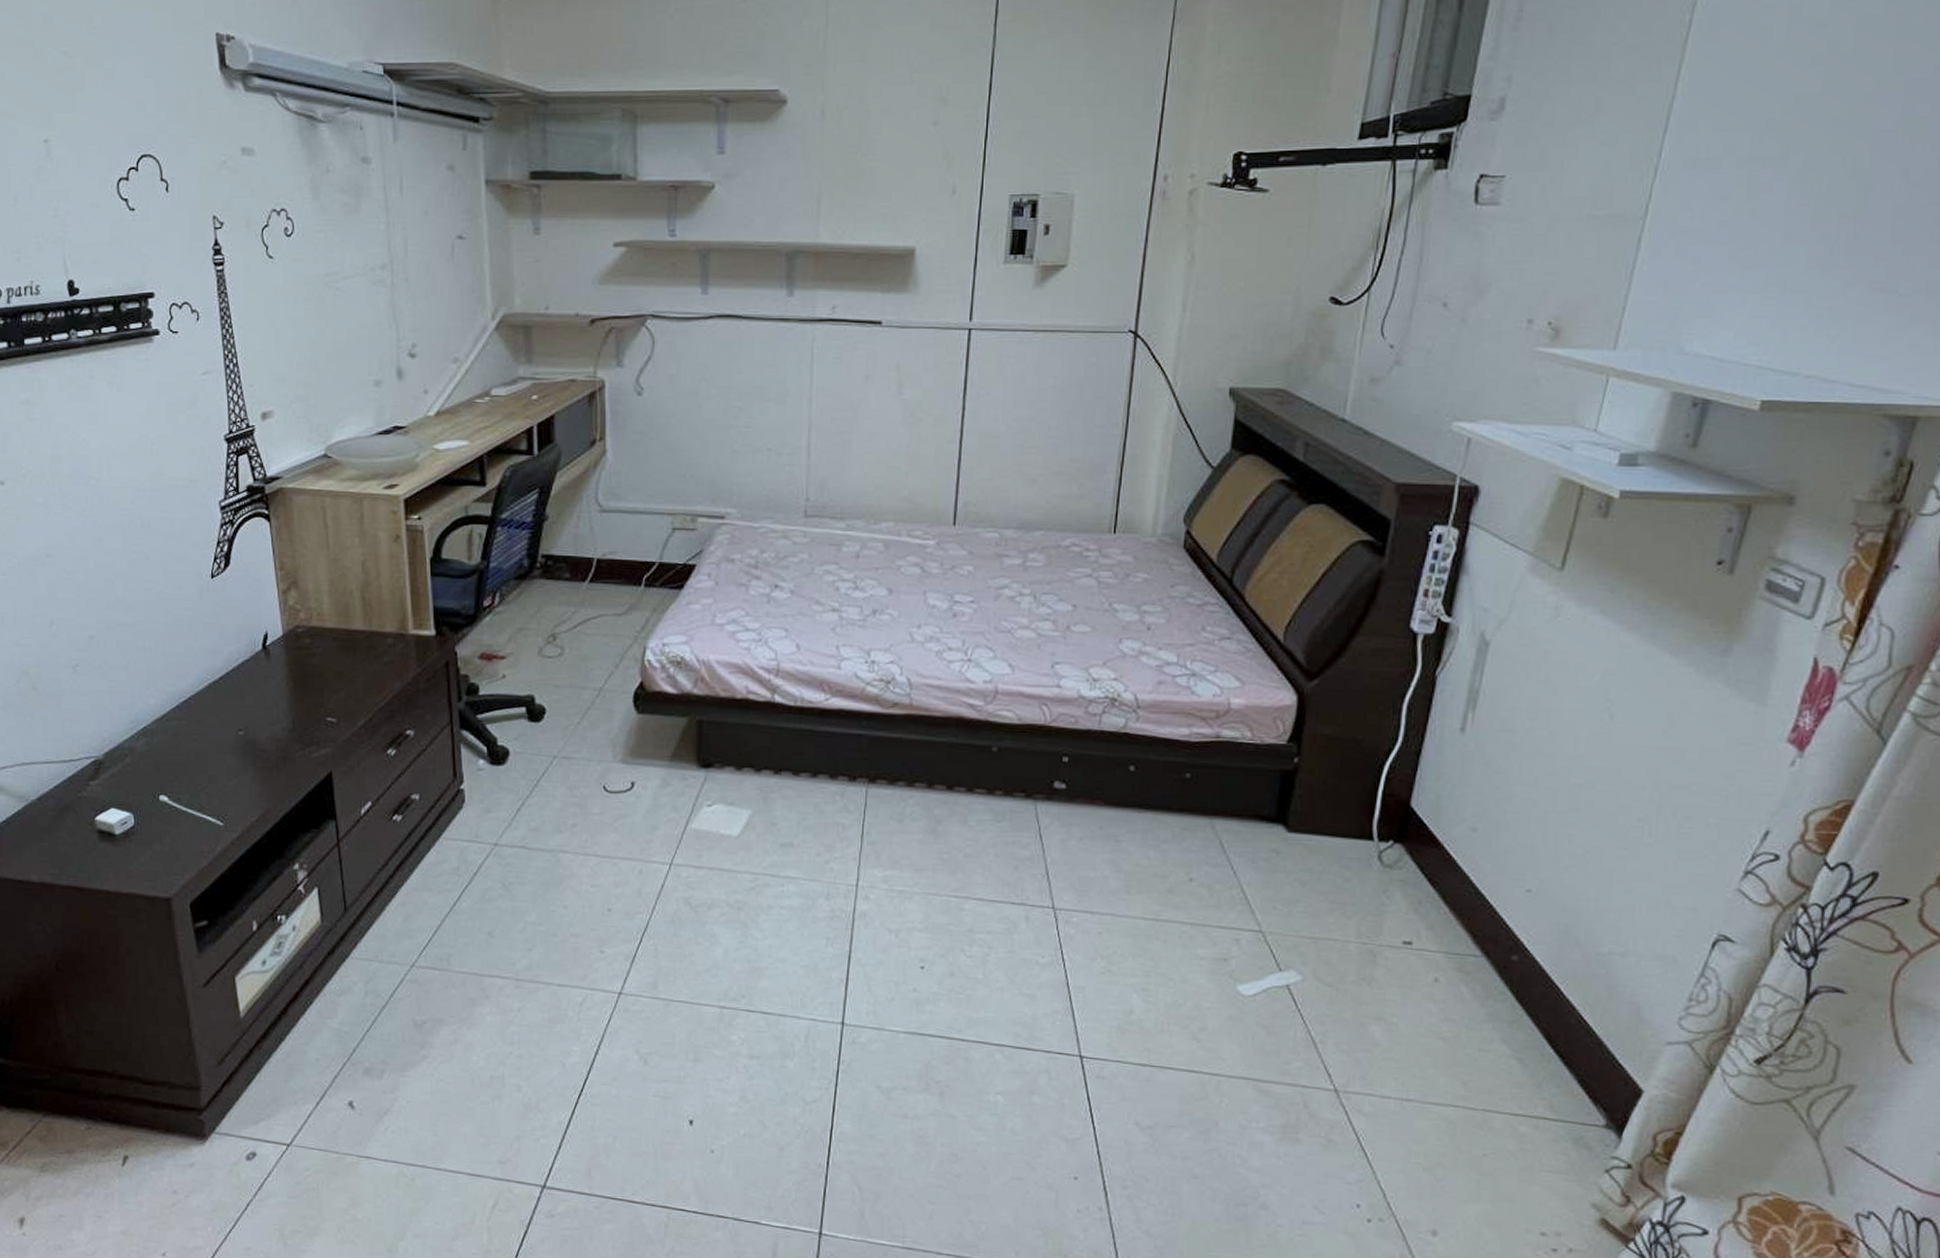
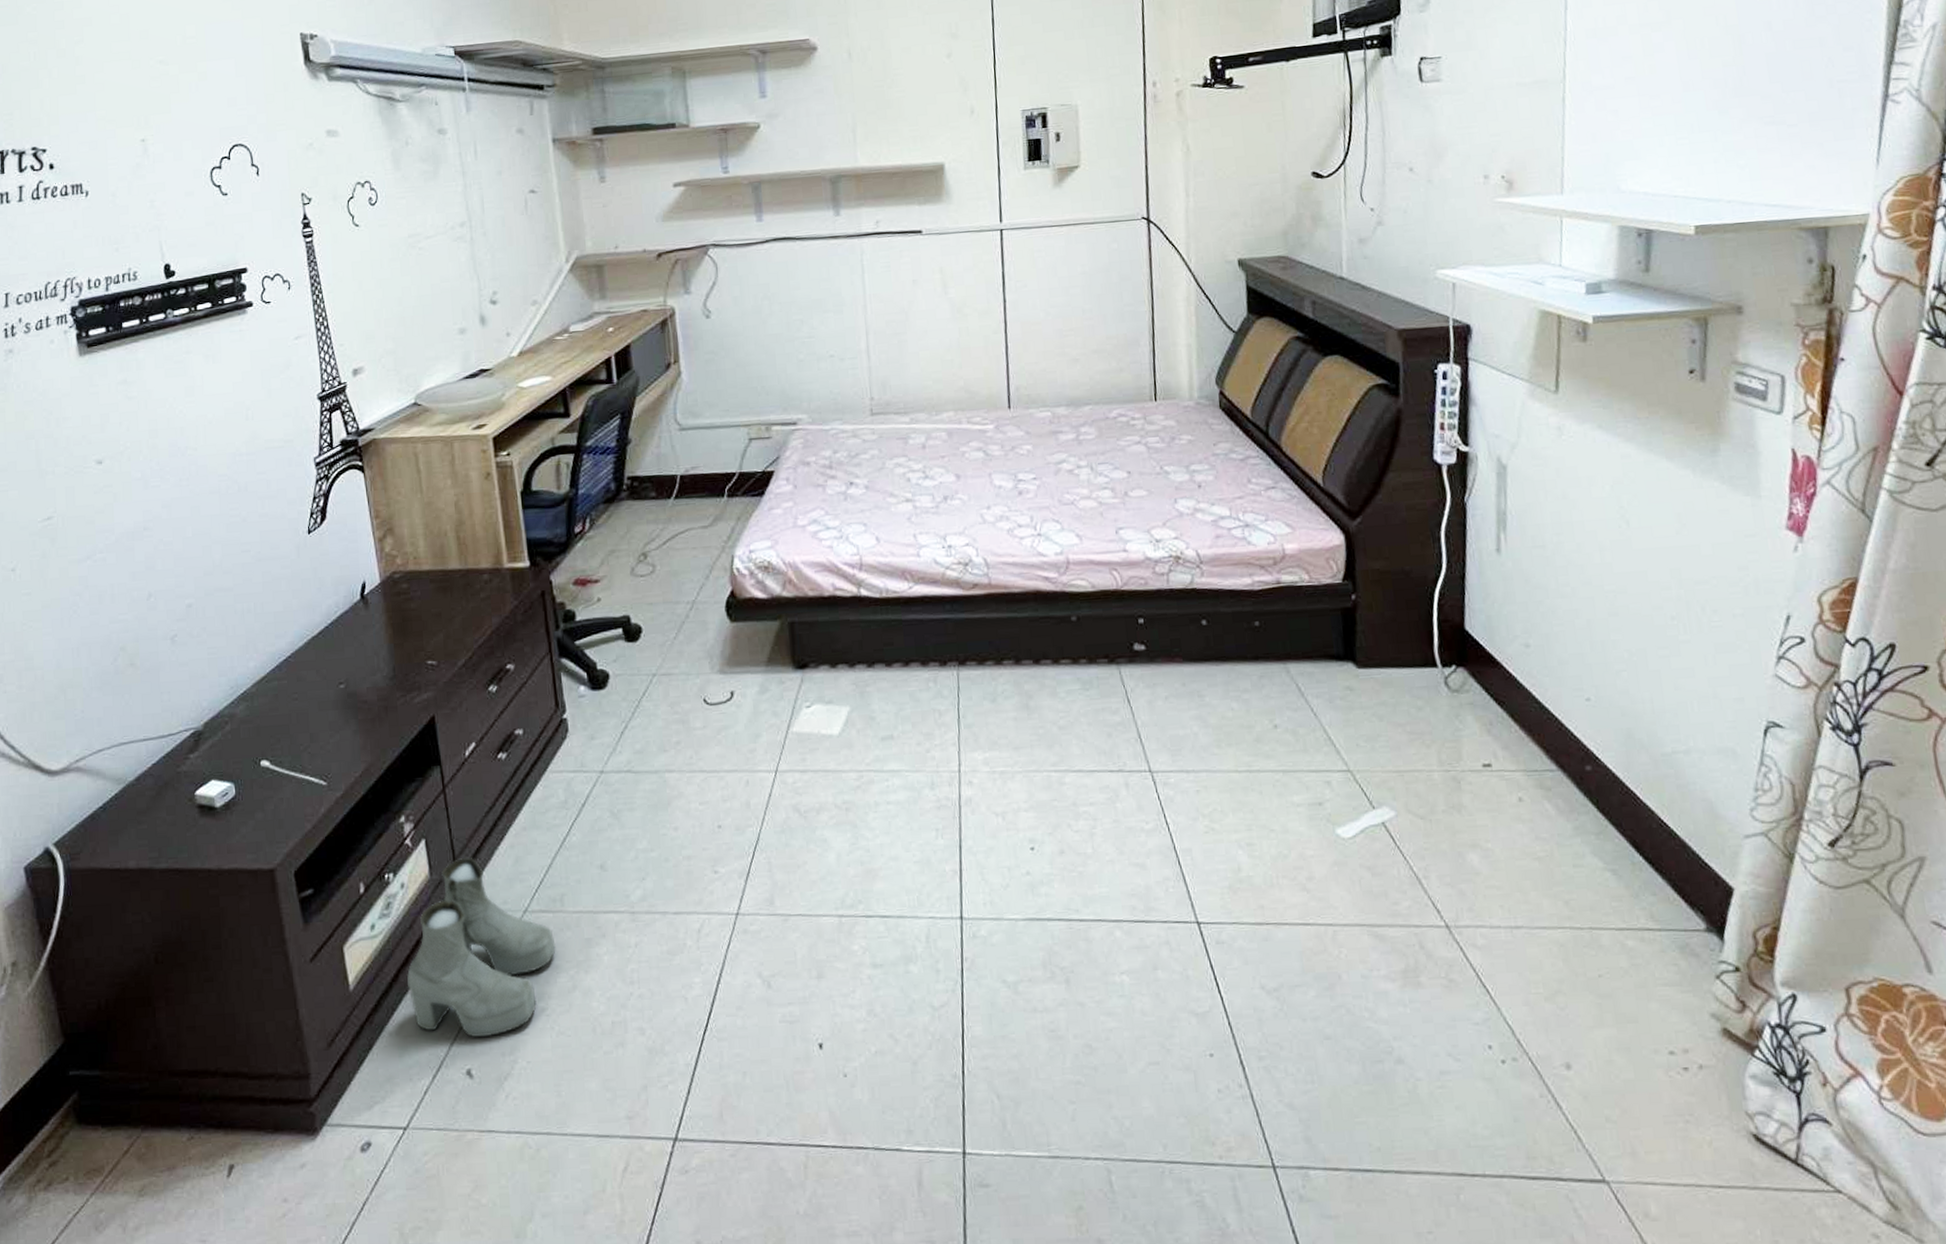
boots: none [295,910,440,1075] -> present [407,858,556,1038]

